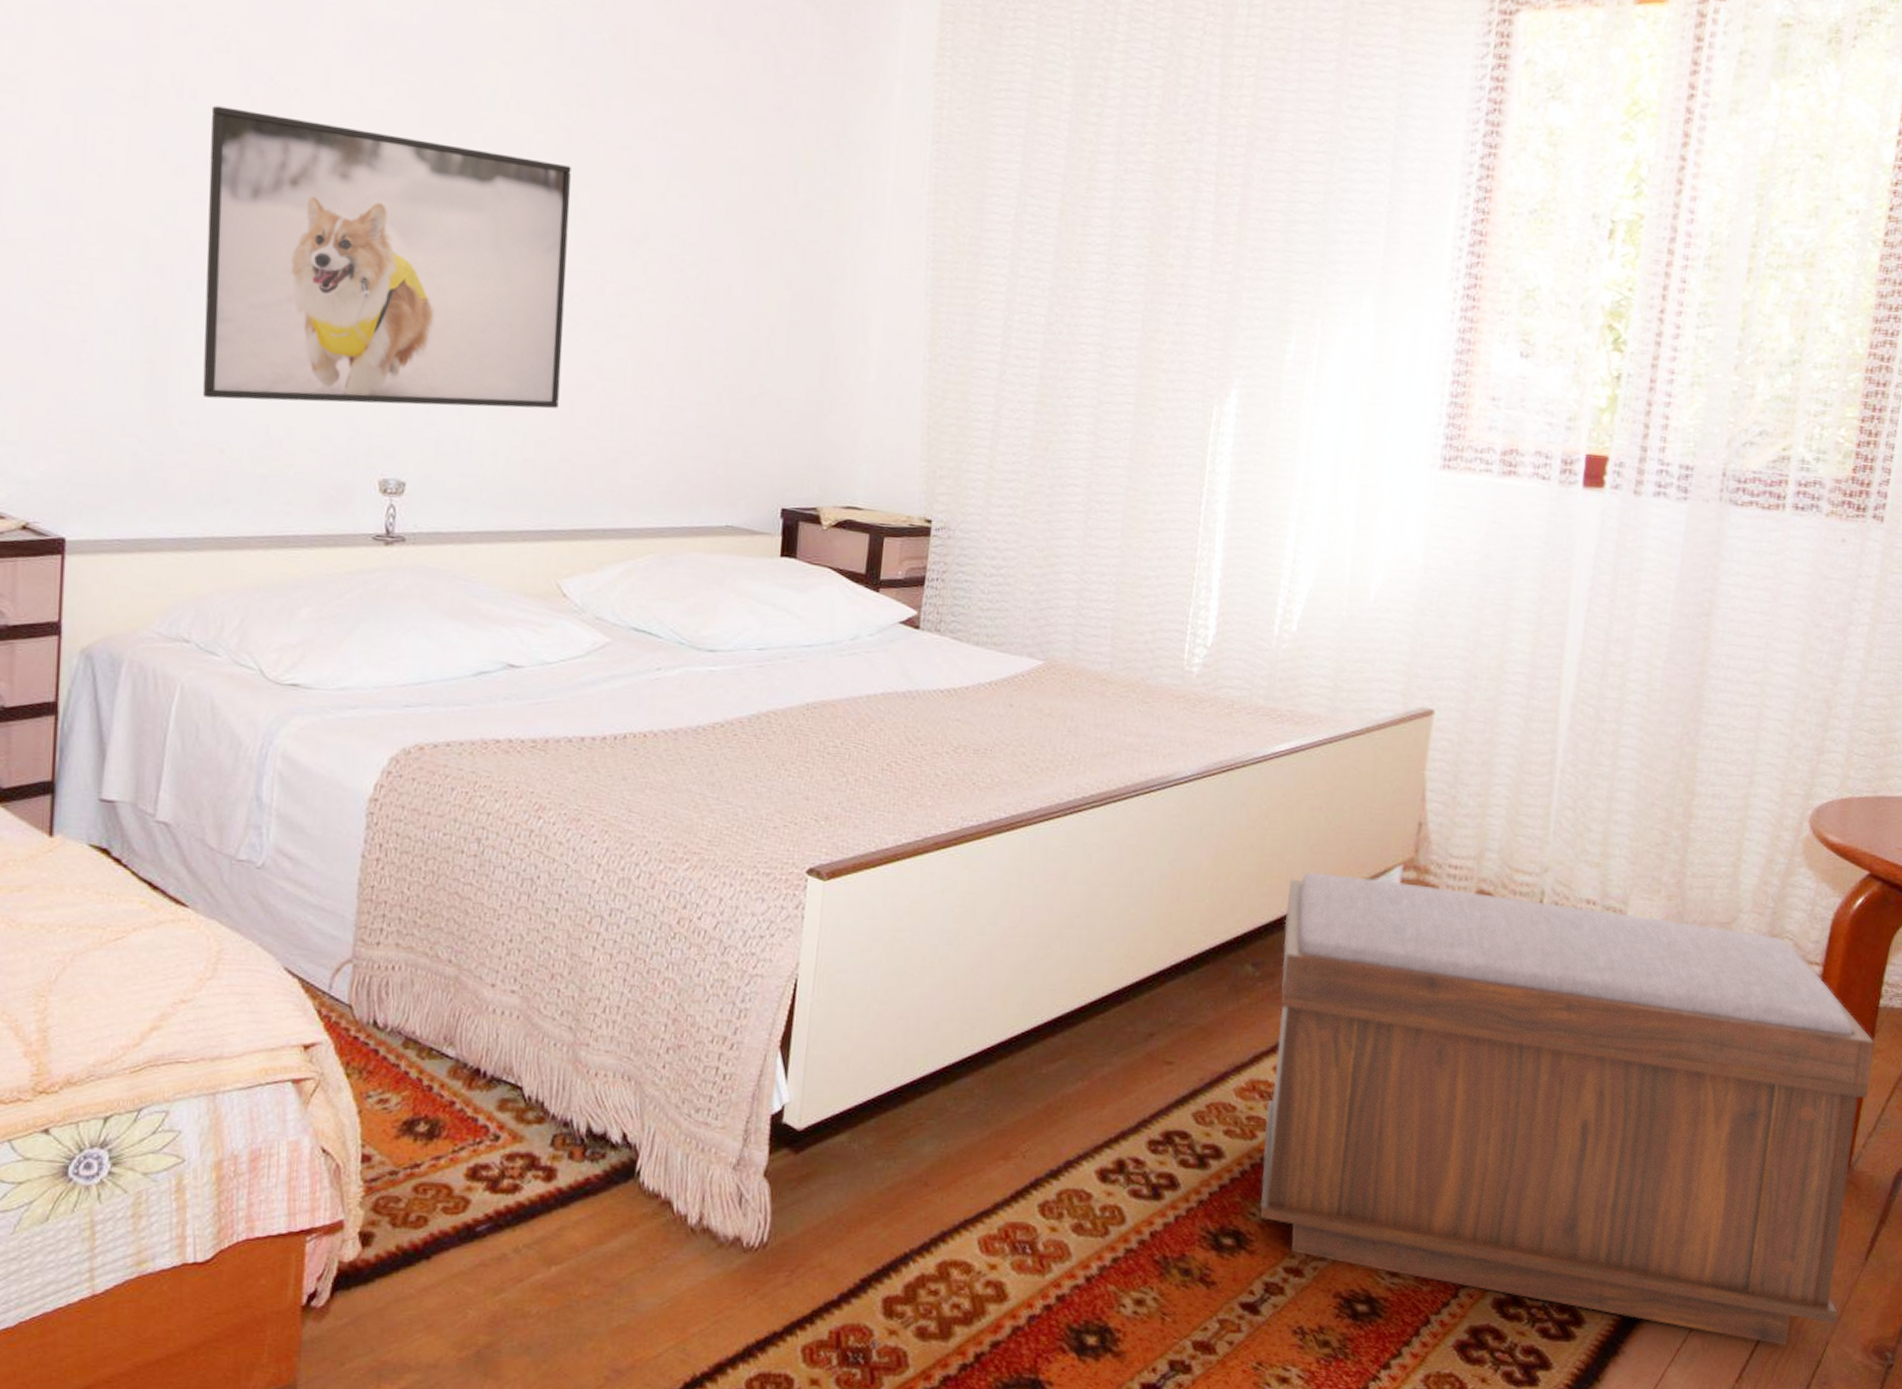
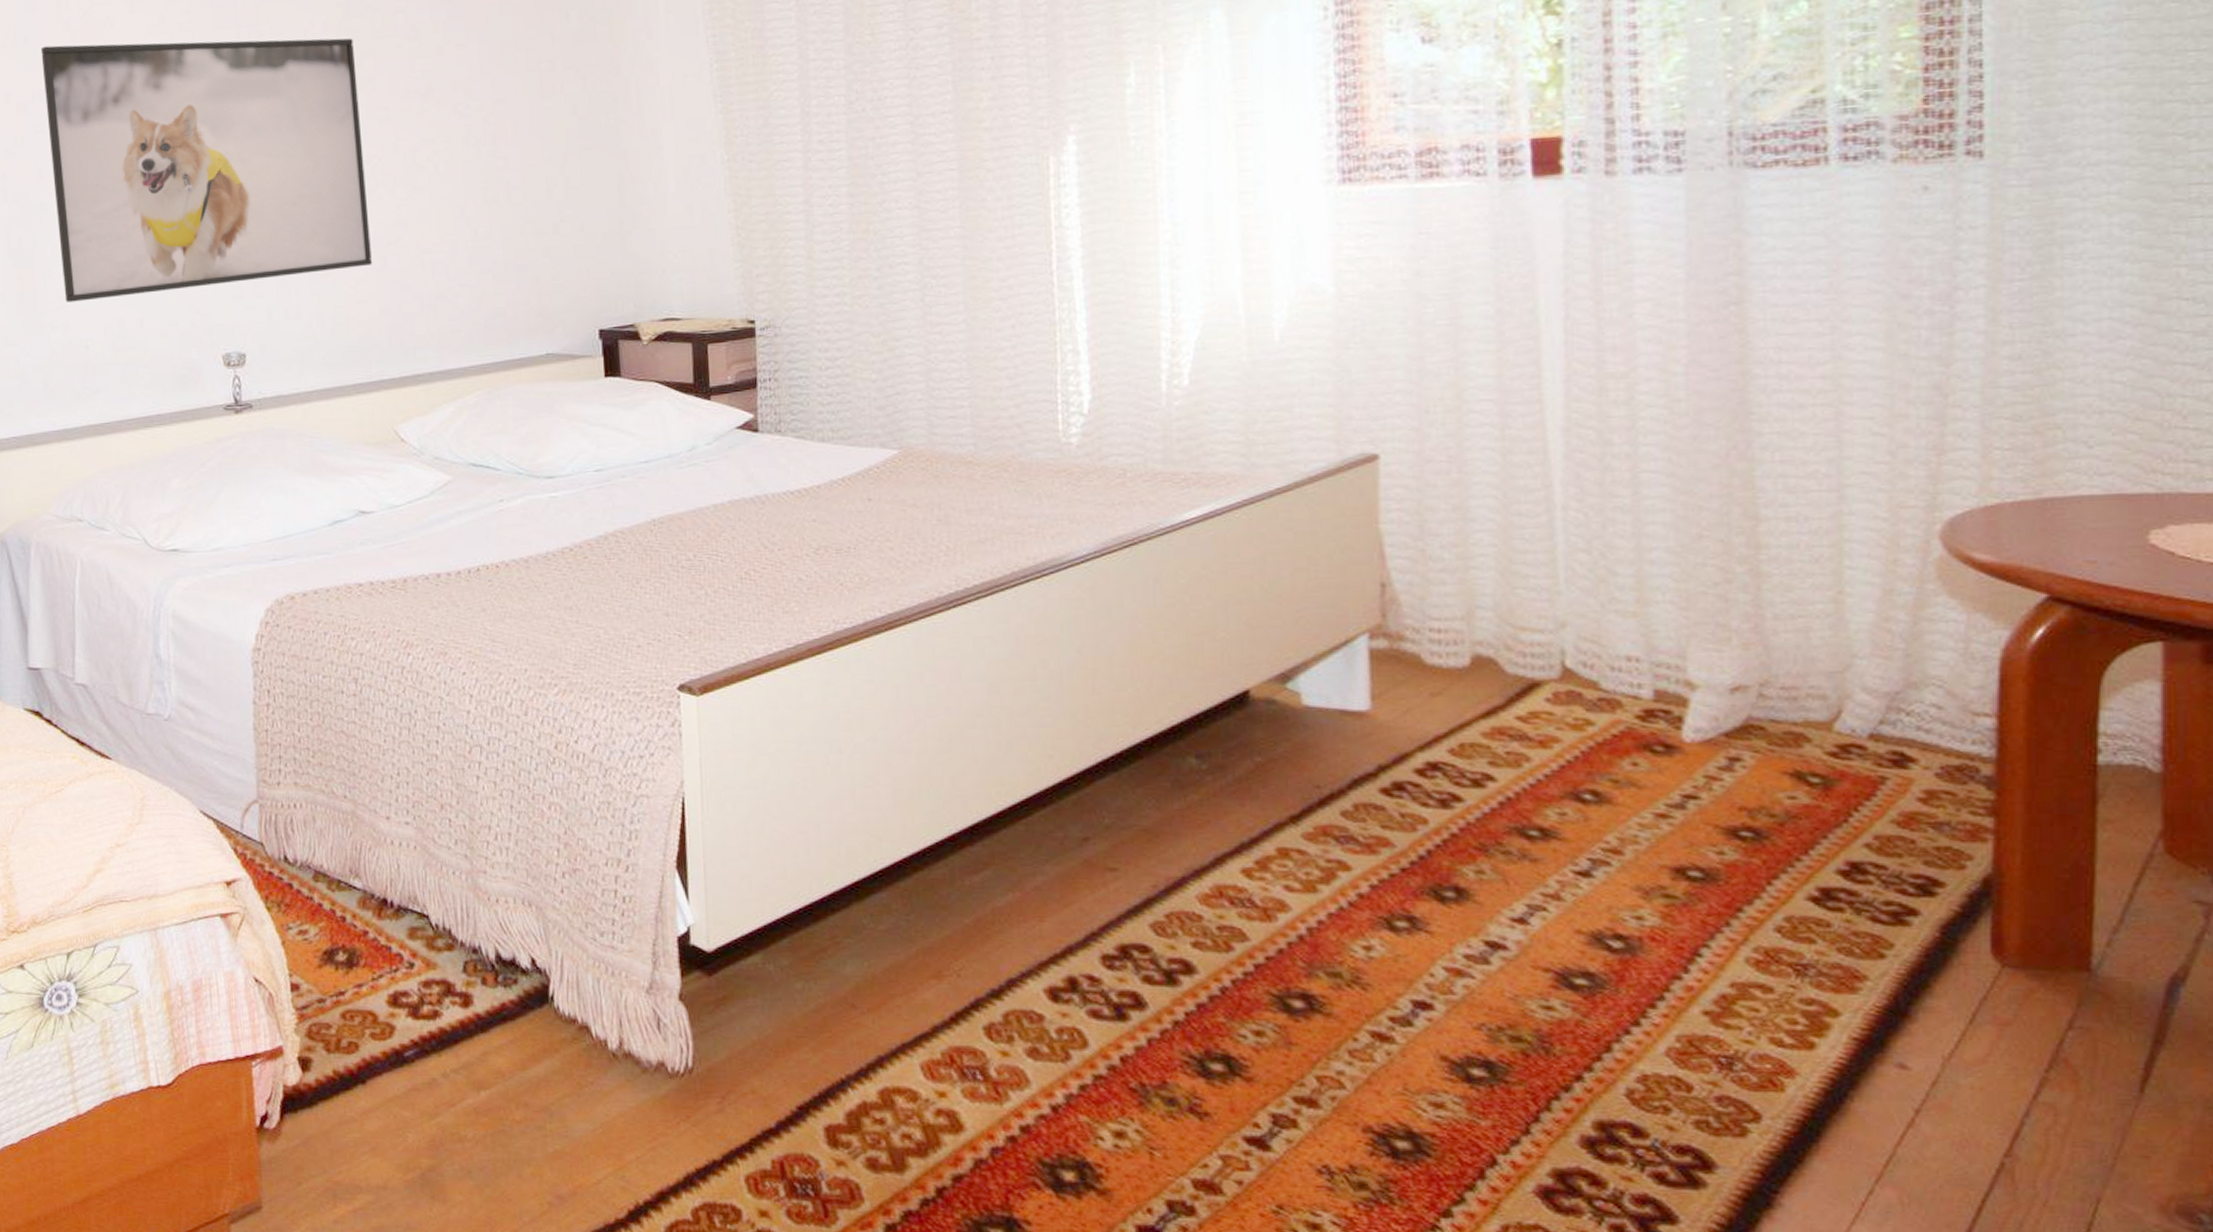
bench: present [1260,872,1875,1346] -> none [1227,648,2110,1203]

